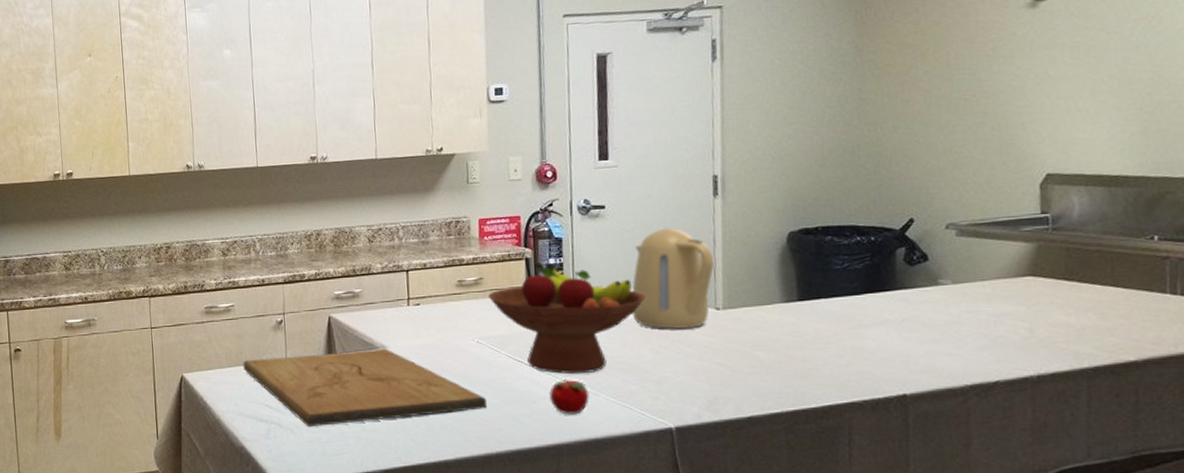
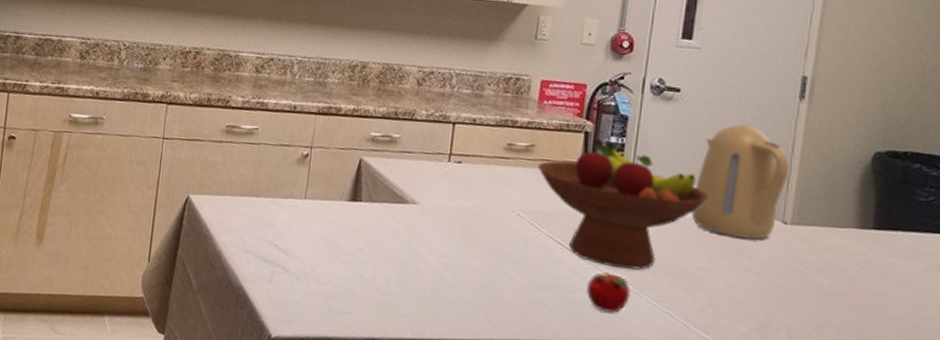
cutting board: present [243,348,487,427] -> none [256,191,518,290]

